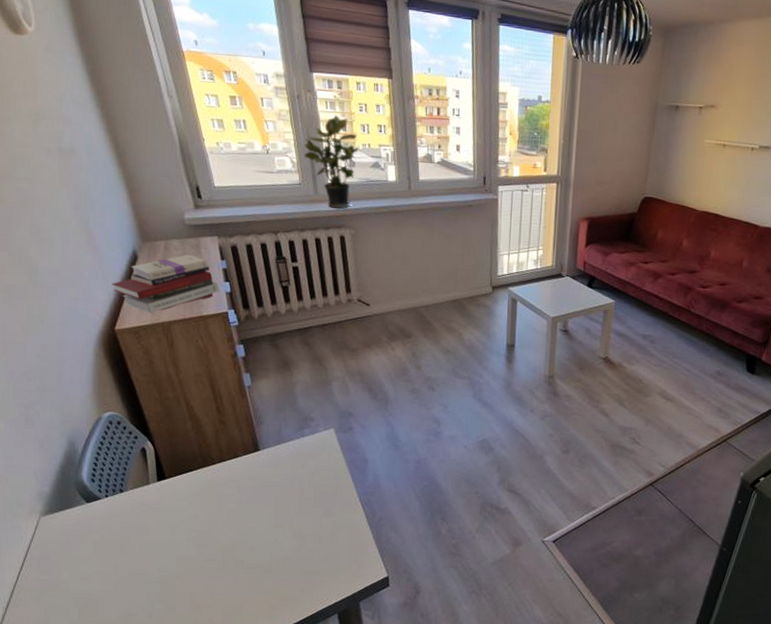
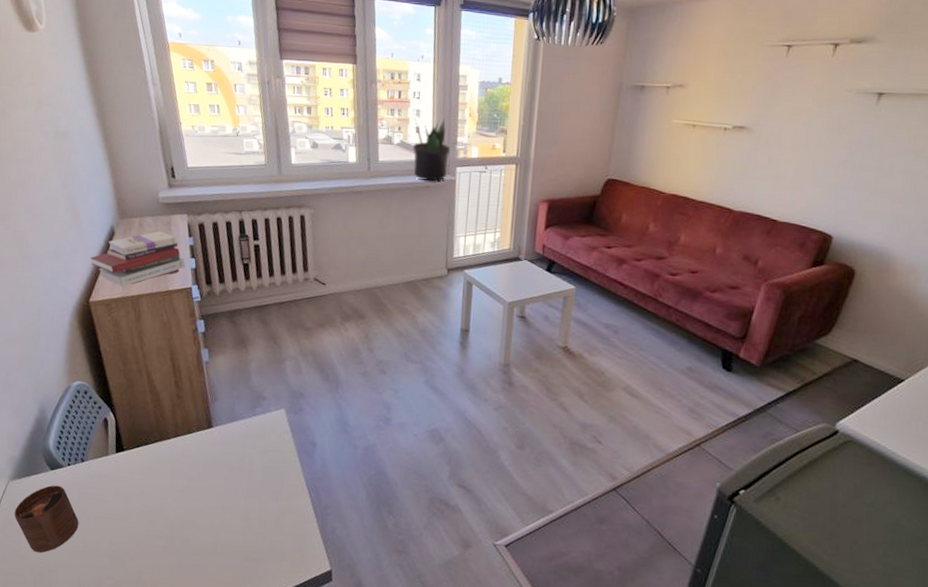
cup: none [50,517,123,585] -> present [14,485,79,553]
potted plant: present [304,115,359,209] -> none [270,99,322,189]
planter: none [453,136,492,200] -> present [412,118,451,181]

